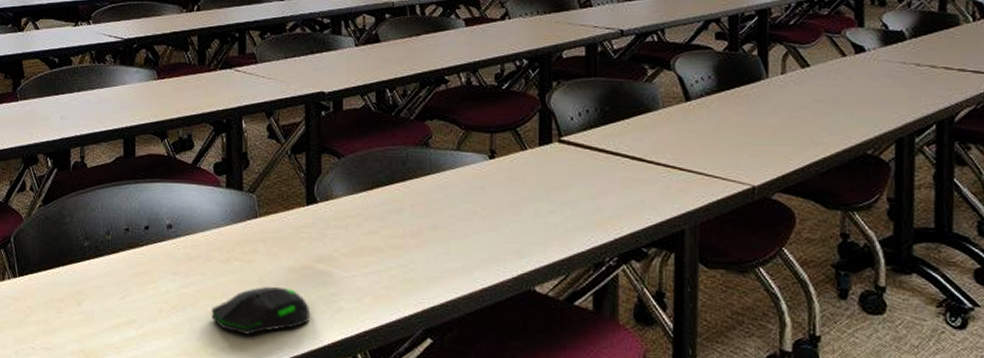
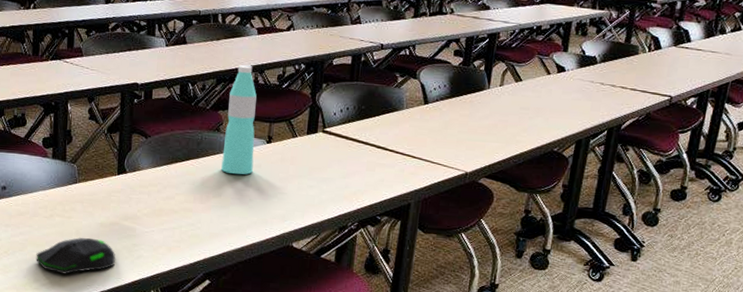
water bottle: none [435,64,475,199] -> present [221,65,257,175]

